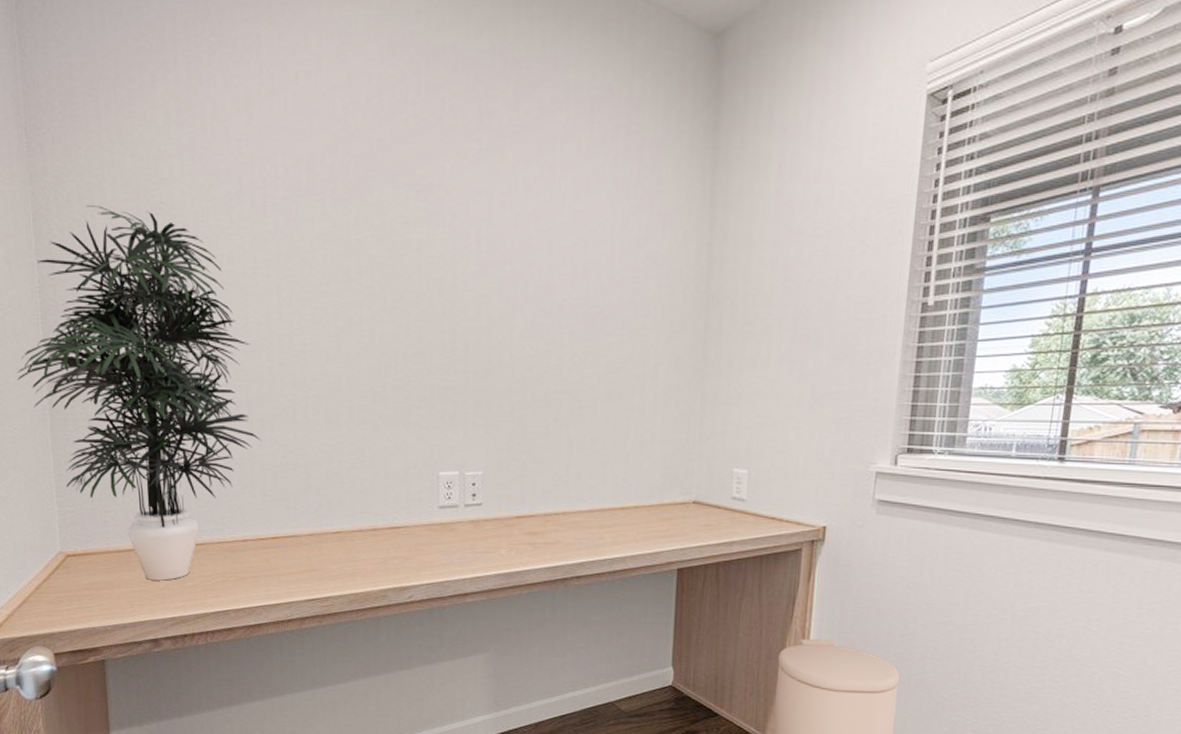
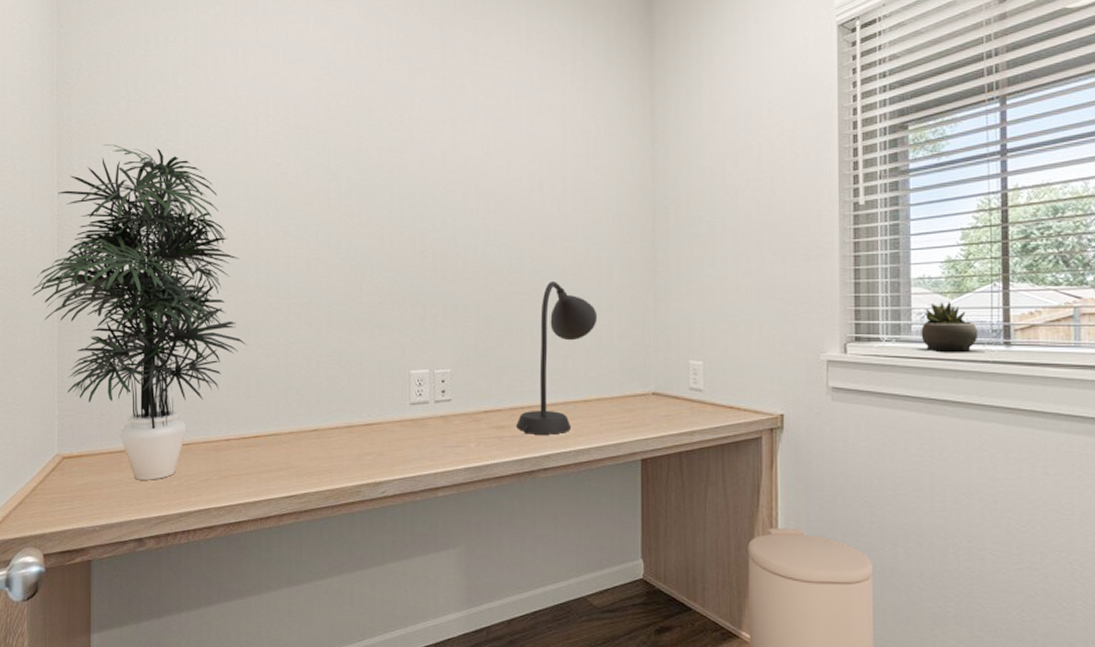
desk lamp: none [550,379,641,542] -> present [516,280,598,435]
succulent plant: none [964,414,1038,469] -> present [912,302,985,353]

